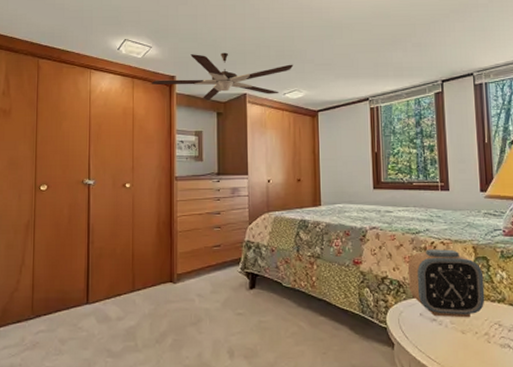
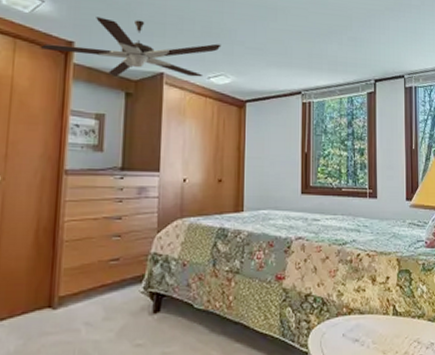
alarm clock: present [408,249,485,318] -> none [333,262,406,337]

